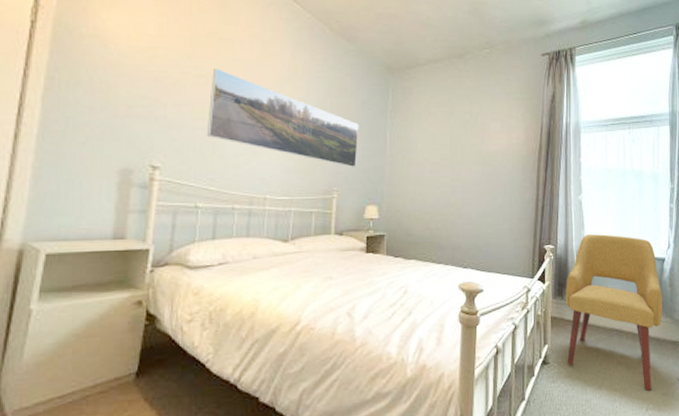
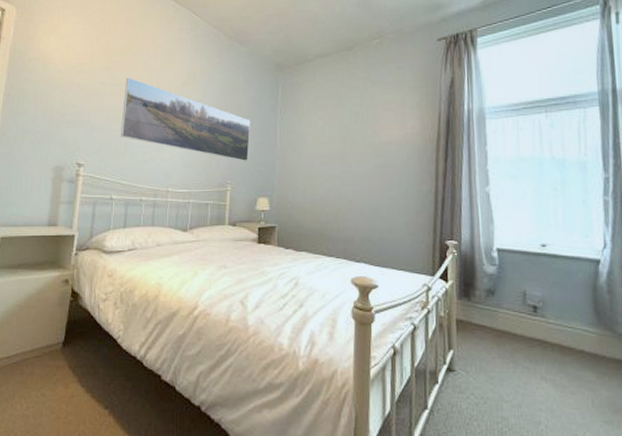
chair: present [566,234,663,391] -> none [473,230,600,416]

